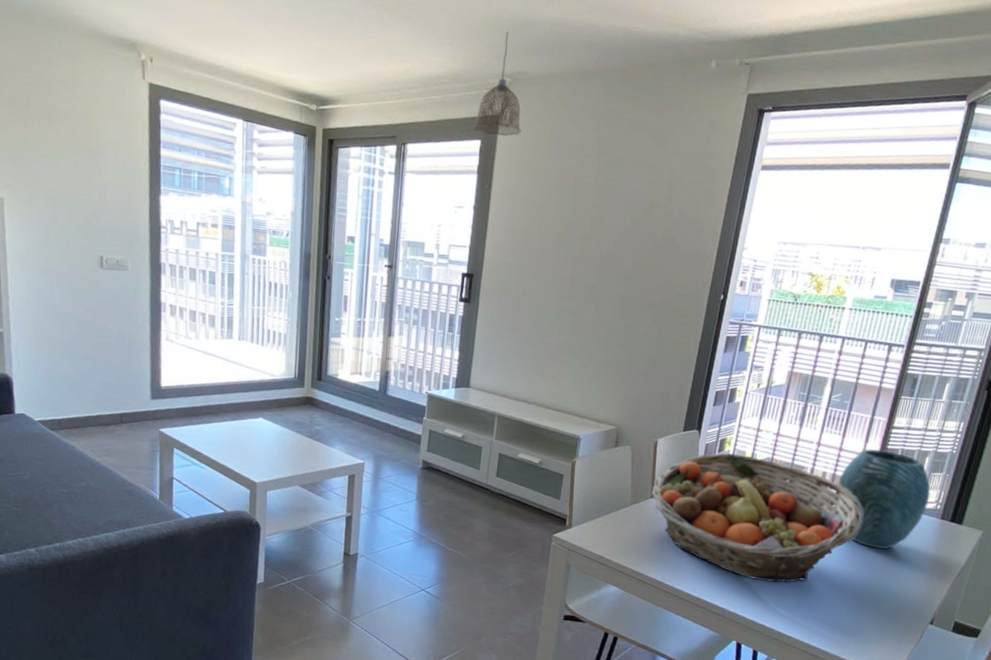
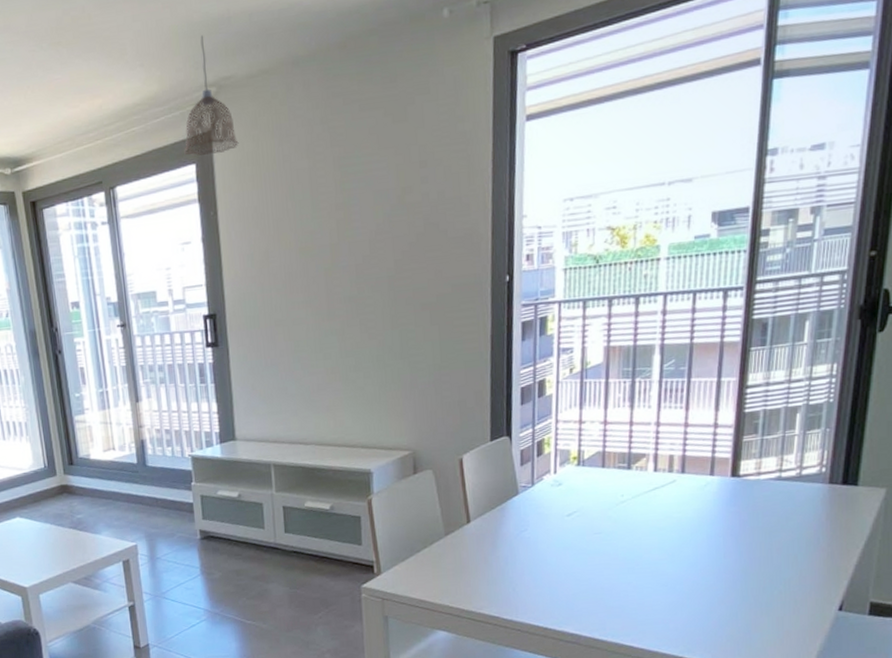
fruit basket: present [651,453,863,583] -> none [466,454,730,595]
vase: present [838,448,931,550] -> none [690,415,810,534]

